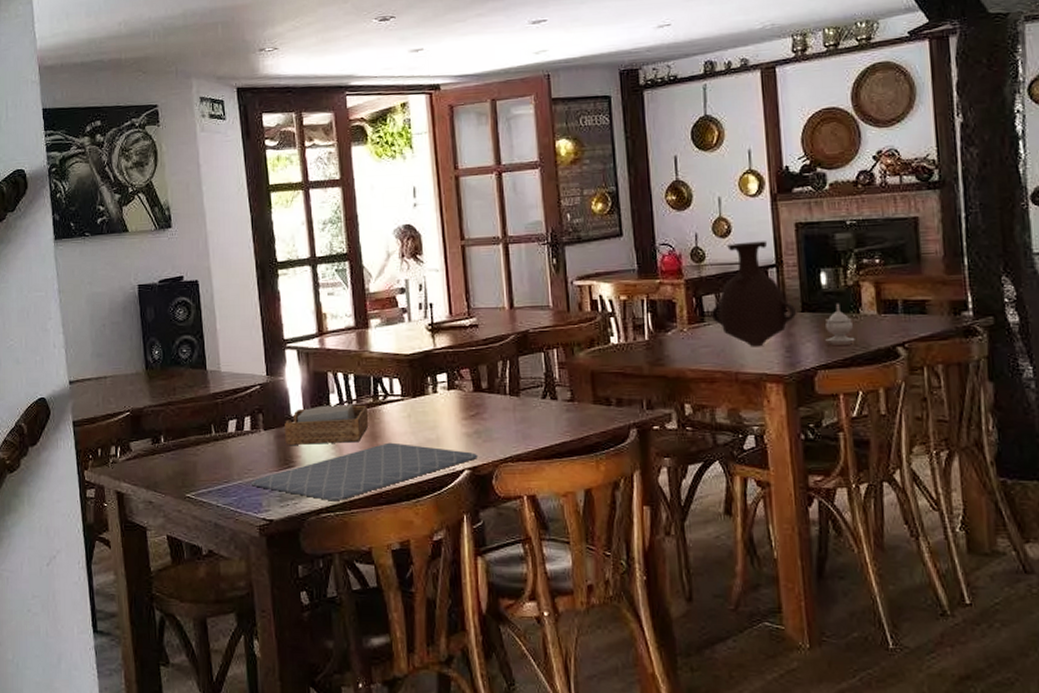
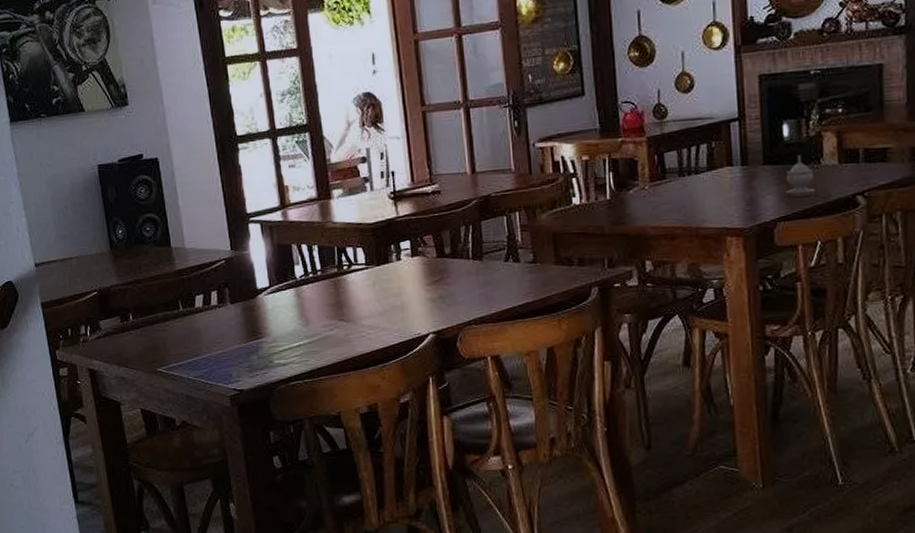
placemat: present [250,442,478,501] -> none [220,310,443,370]
napkin holder: present [285,405,369,445] -> none [251,275,334,317]
vase: present [710,241,796,347] -> none [672,94,757,202]

